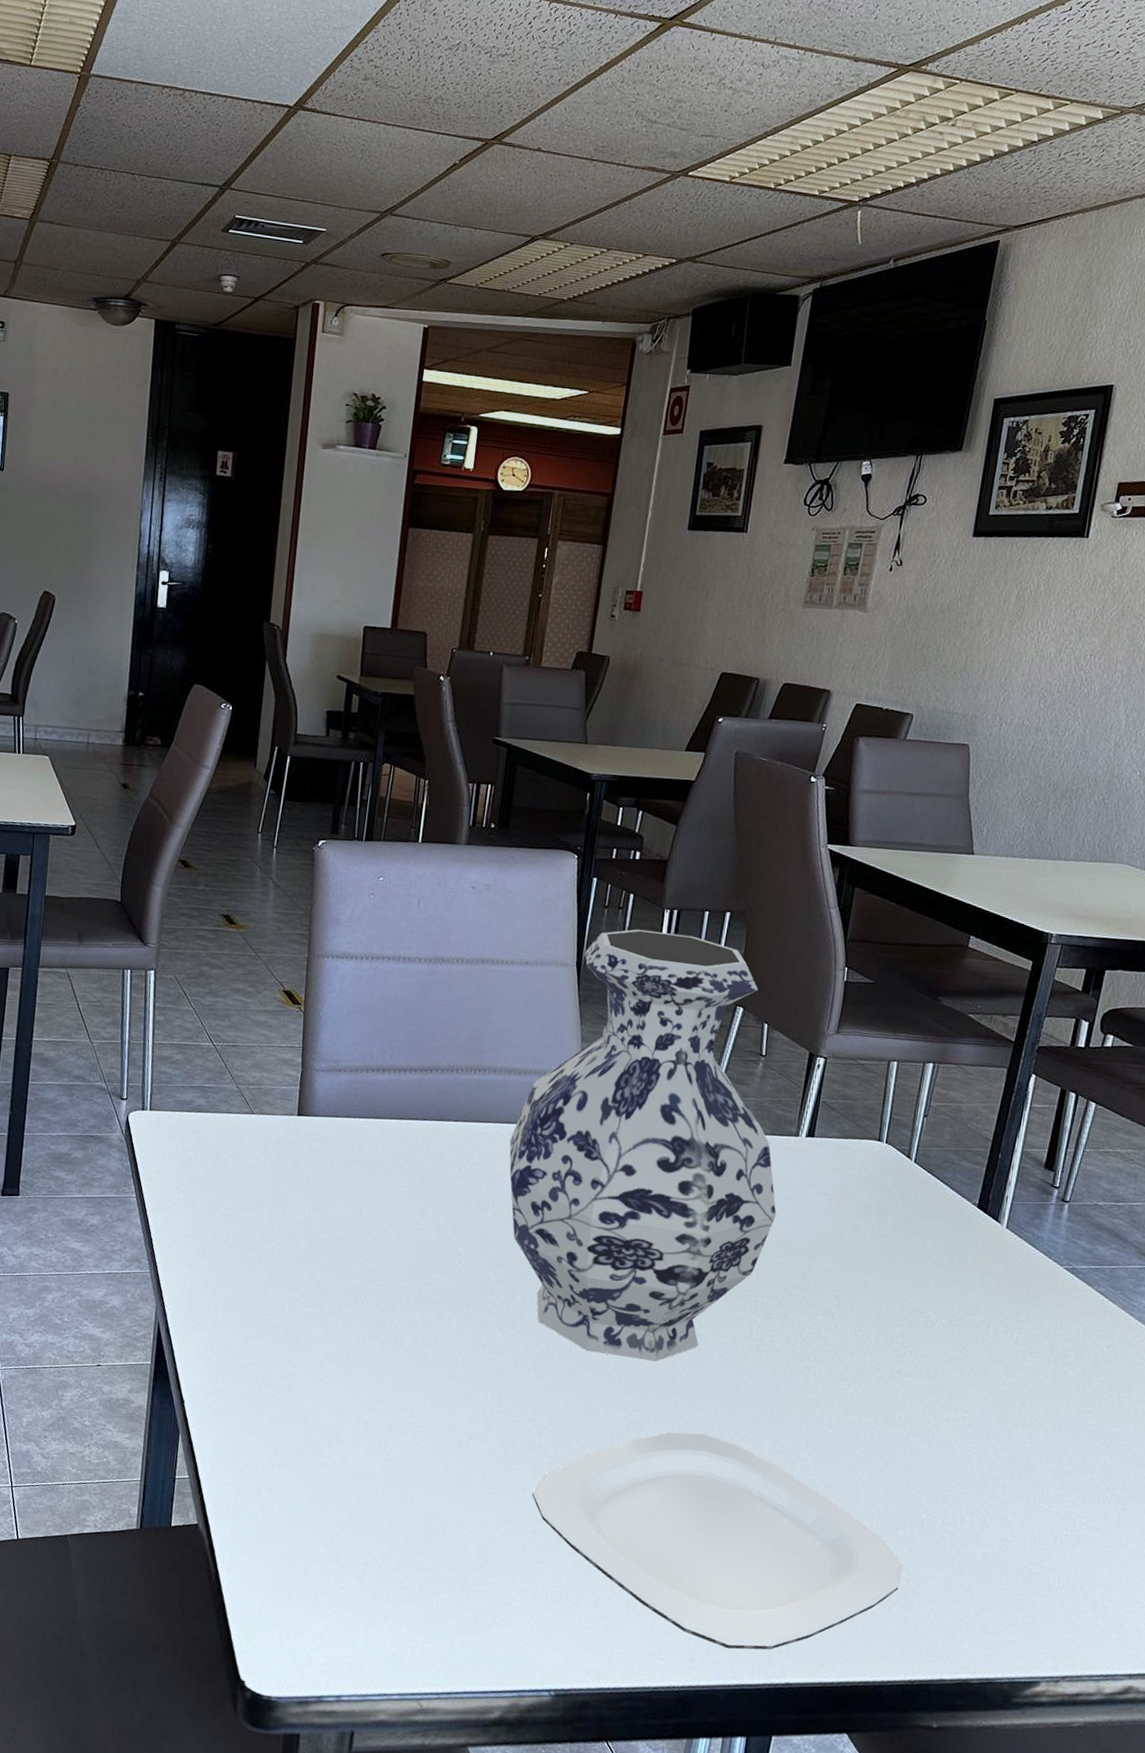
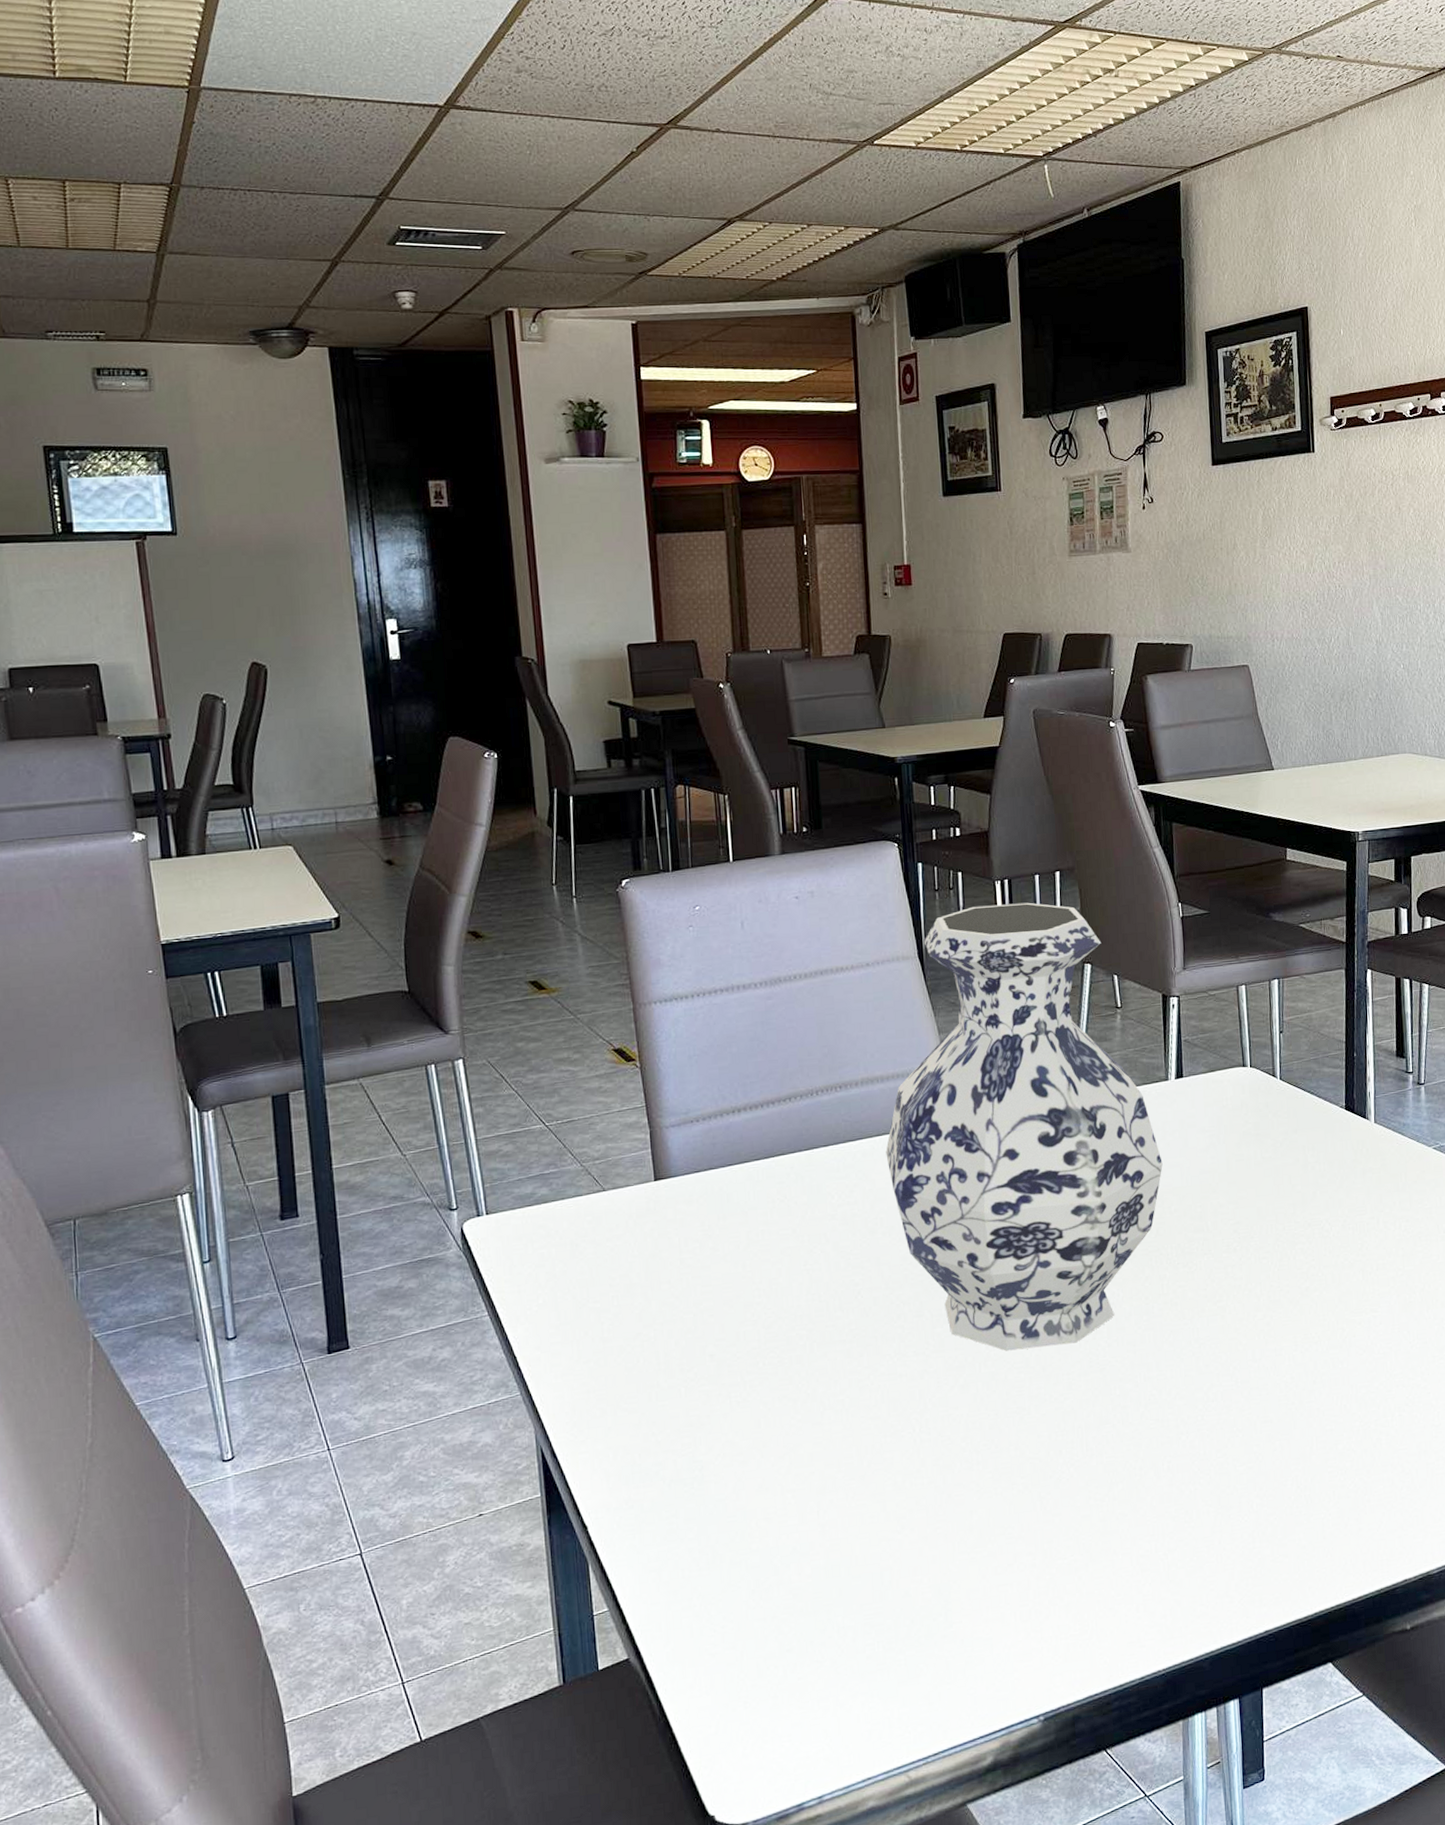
plate: present [532,1432,903,1650] -> none [981,1403,1350,1615]

